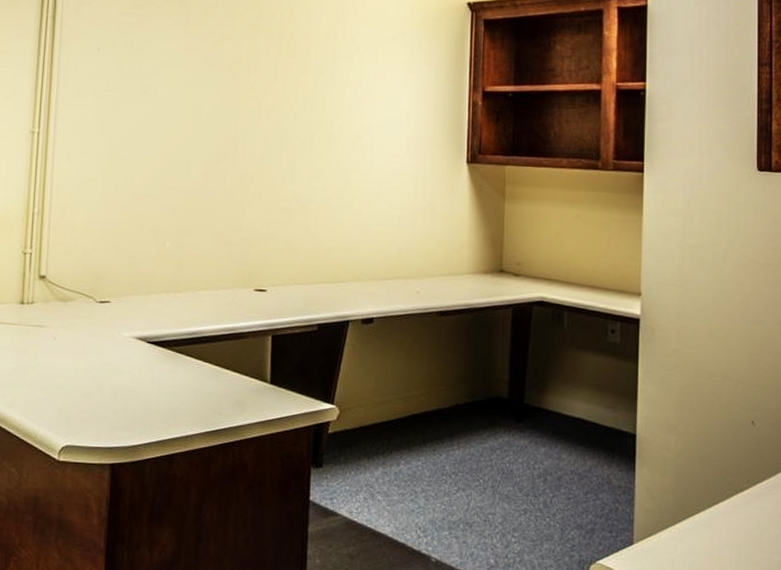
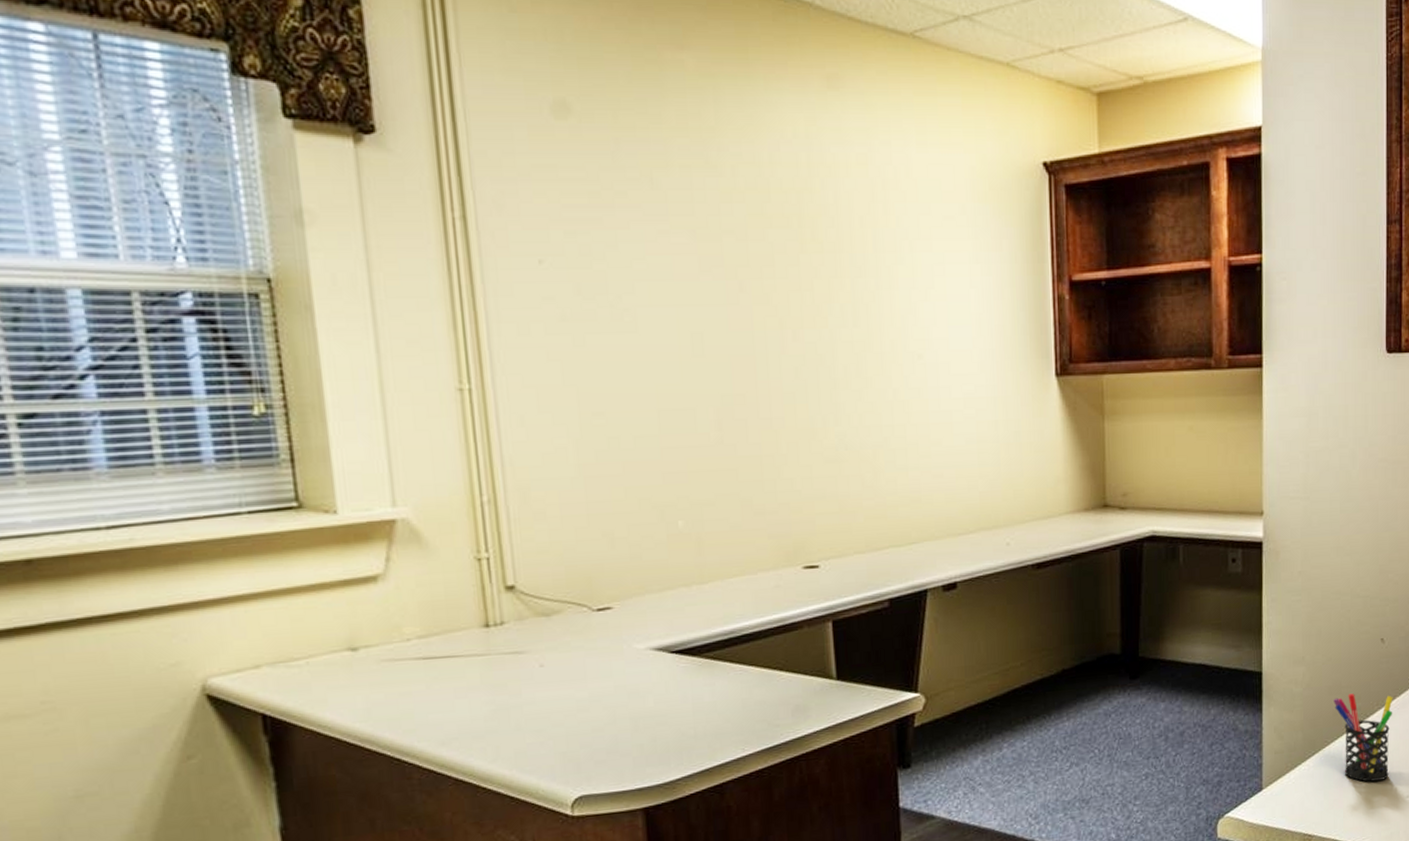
pen holder: none [704,468,764,557] -> present [1333,693,1393,782]

